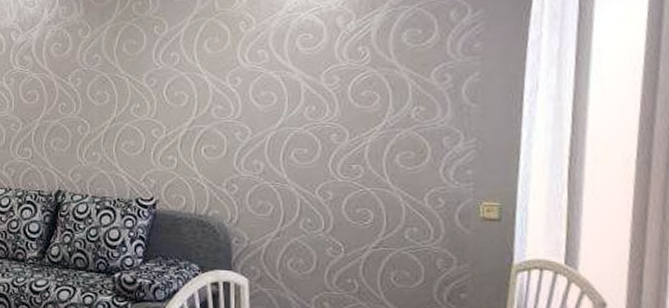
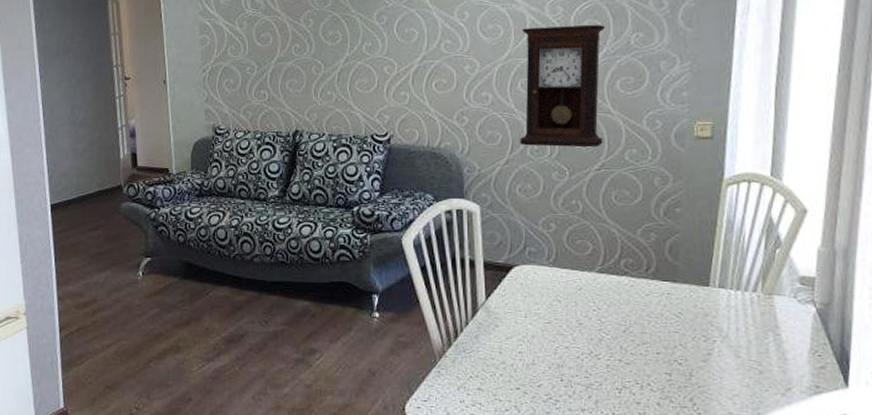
pendulum clock: none [292,96,383,224] -> present [520,25,605,148]

